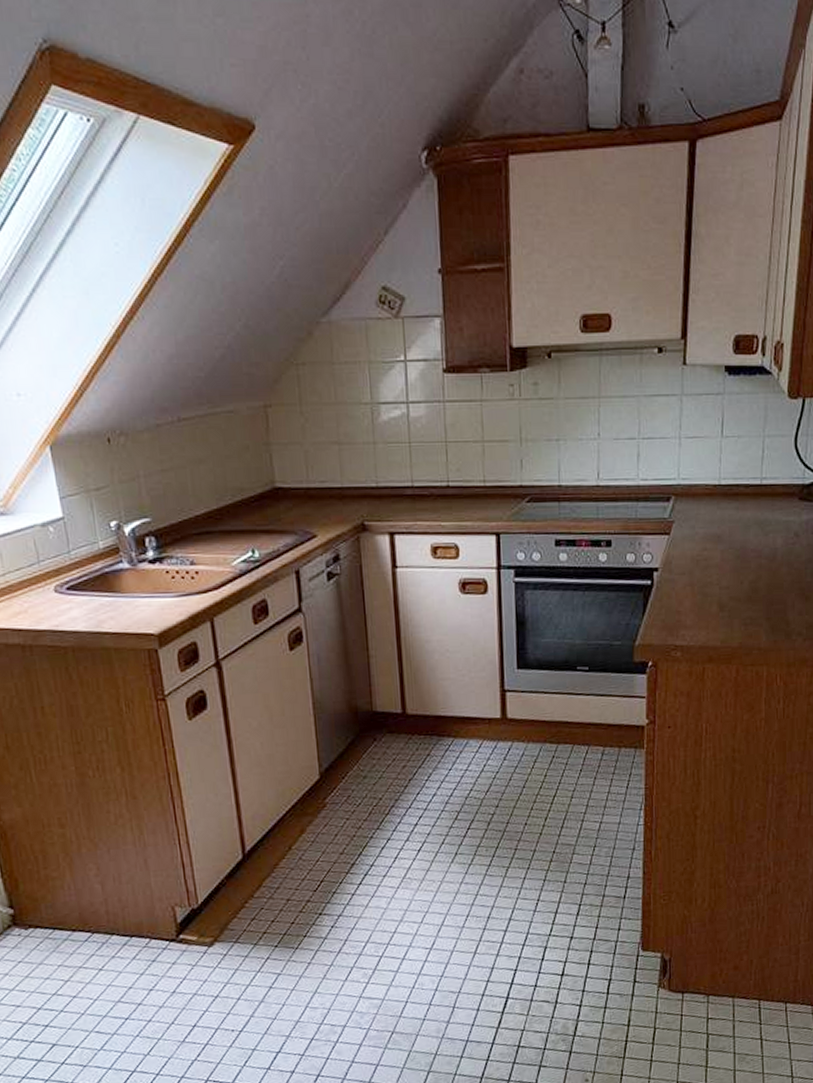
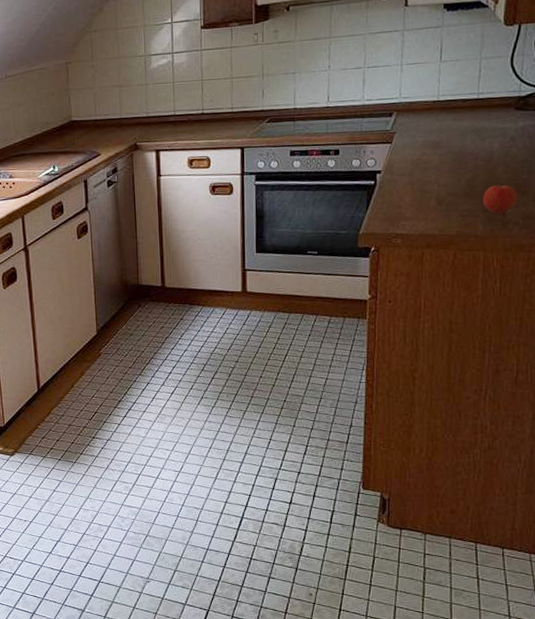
apple: none [766,586,801,623] -> present [483,183,518,214]

